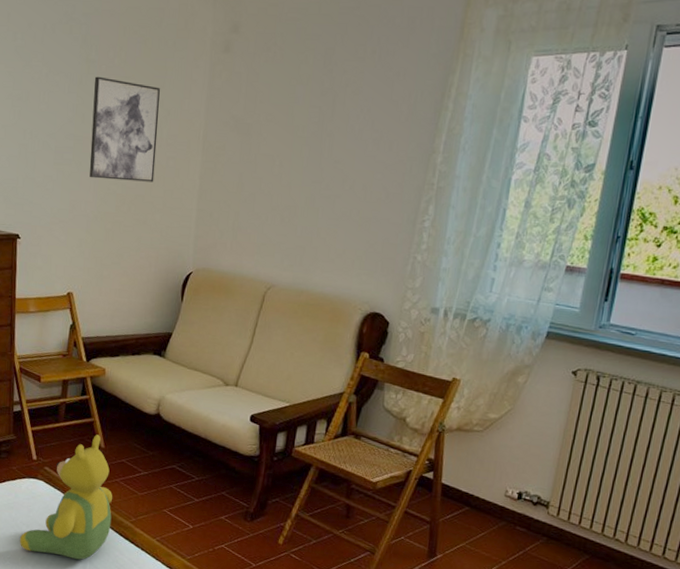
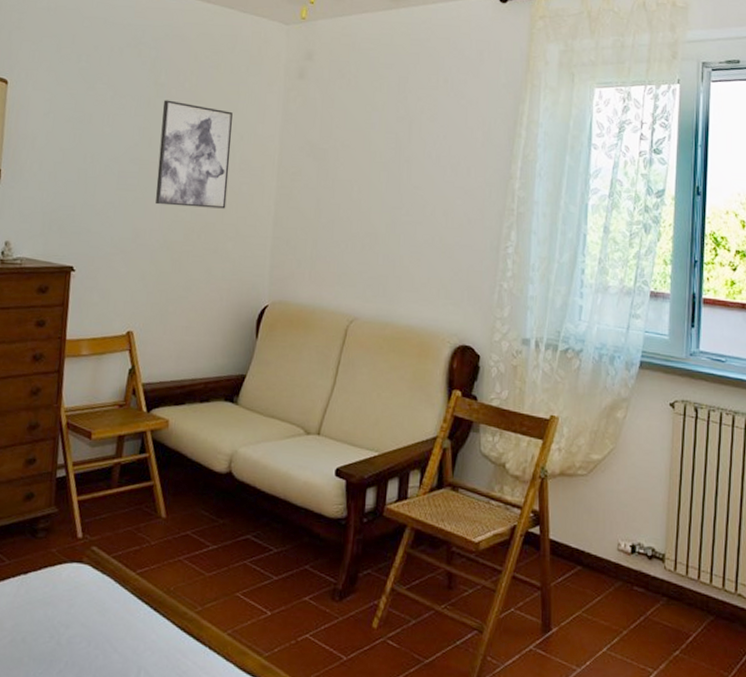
teddy bear: present [19,434,113,560] -> none [55,501,175,668]

